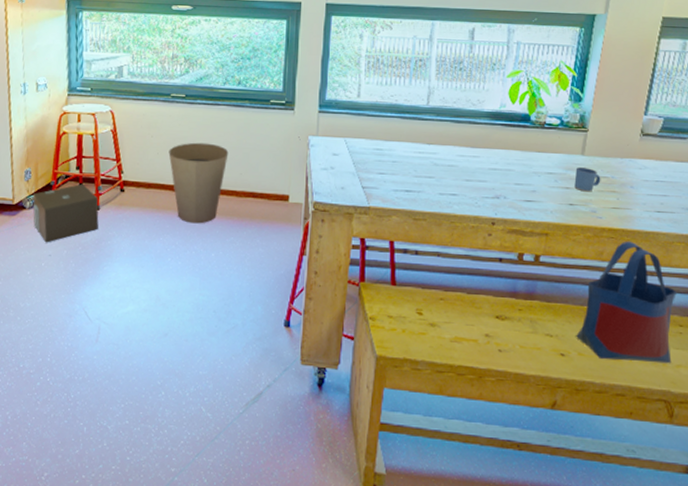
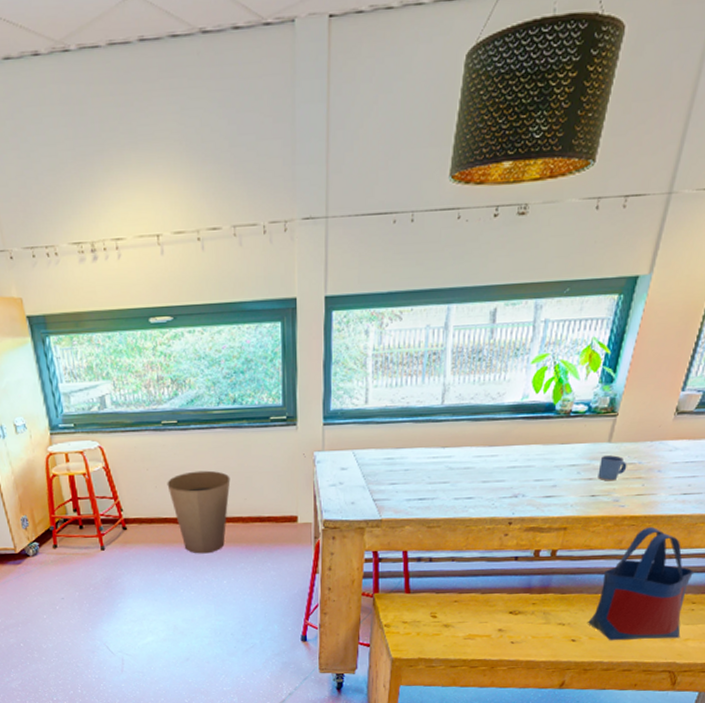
cardboard box: present [32,183,99,243] -> none [33,525,106,587]

